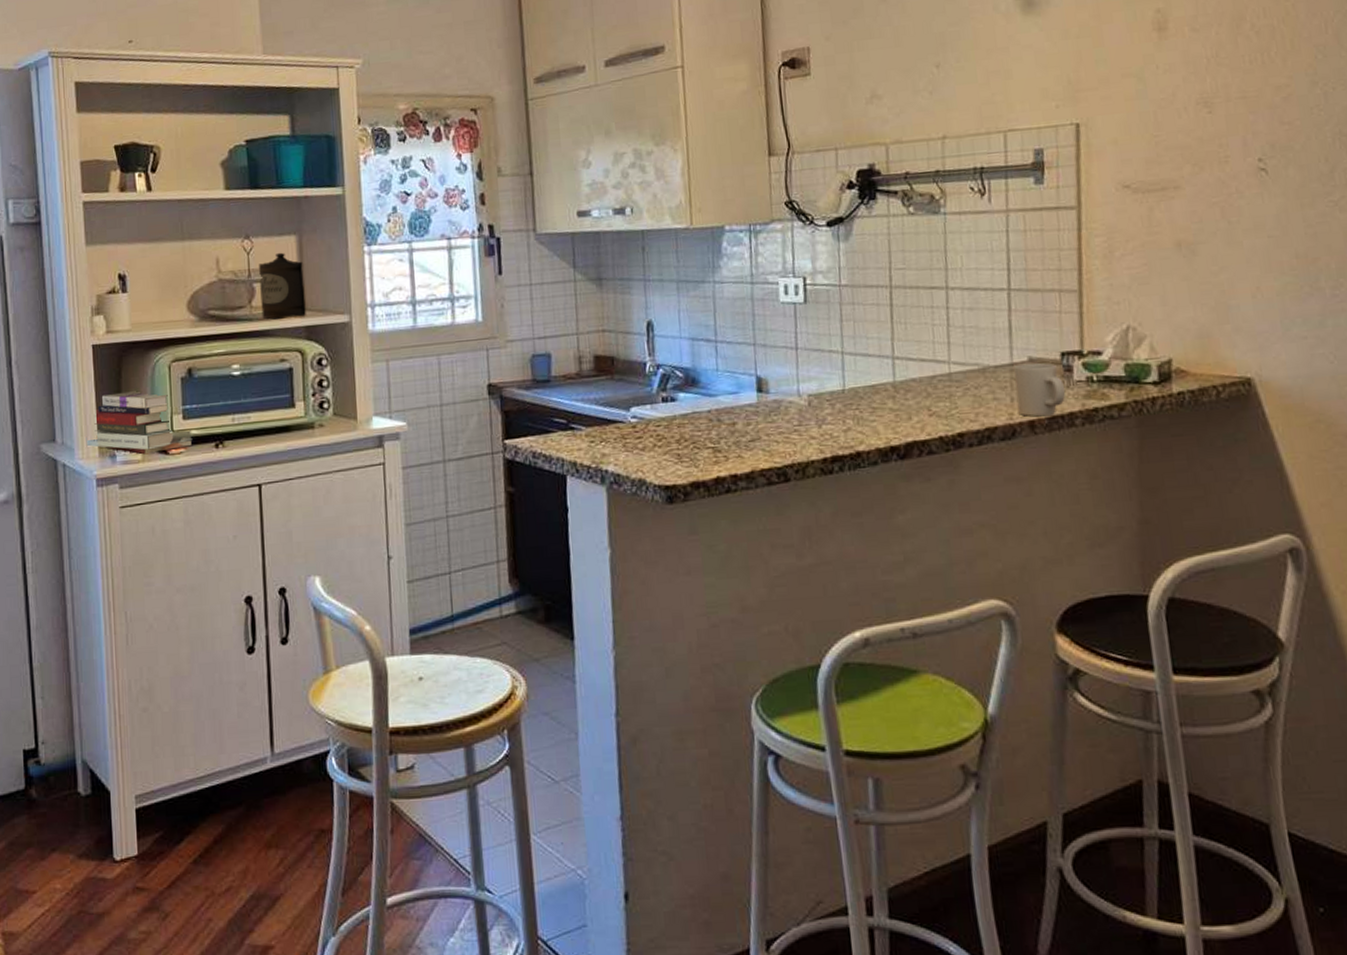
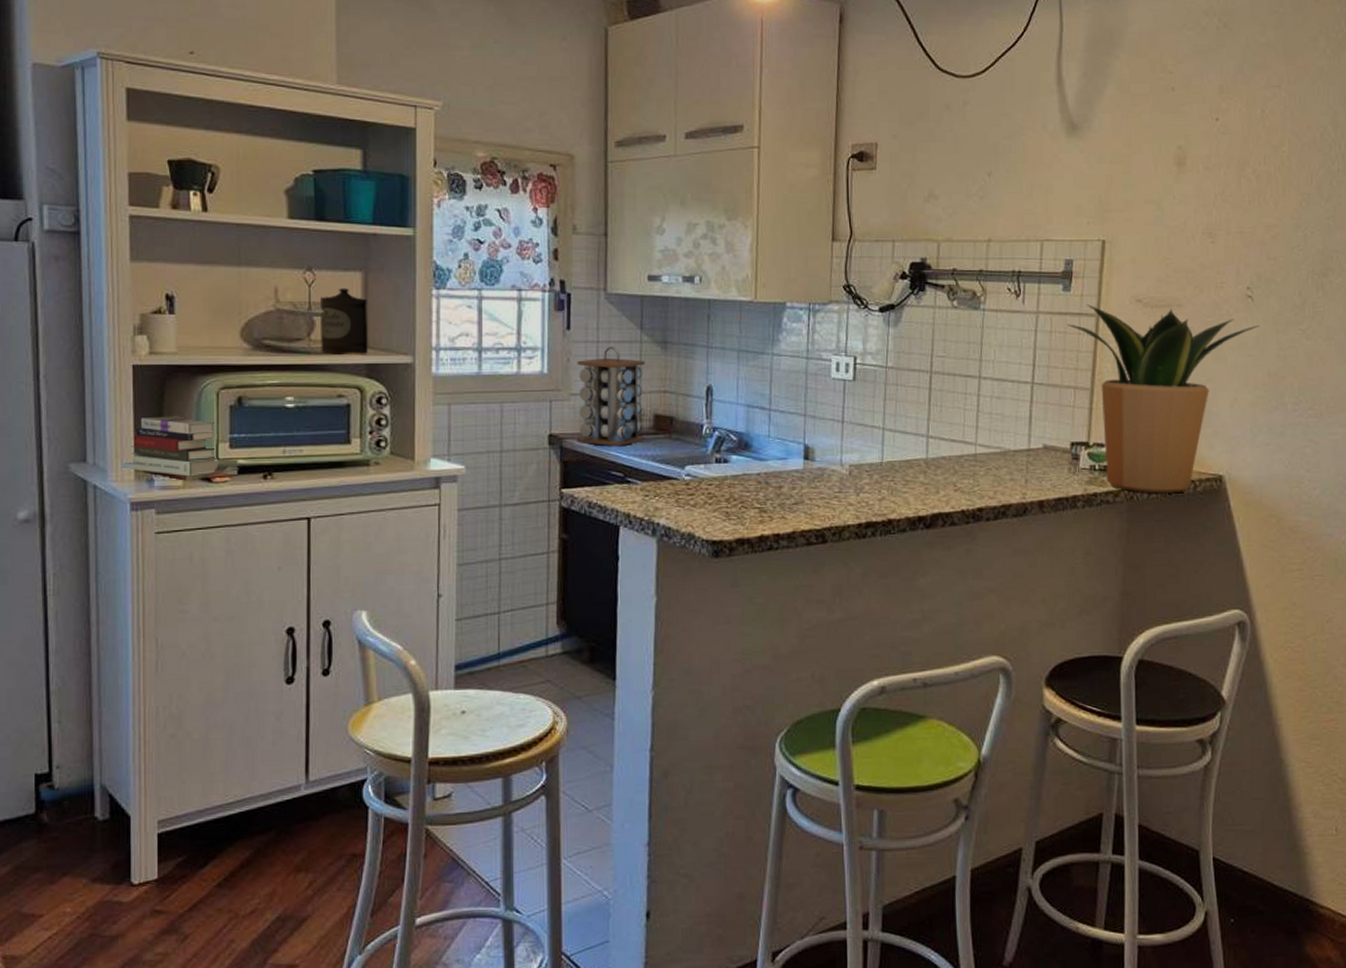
spice rack: none [511,288,586,393] -> present [577,346,645,447]
mug: present [1014,362,1066,417] -> none [1030,450,1072,498]
potted plant: none [1044,192,1279,404] -> present [1067,304,1260,494]

